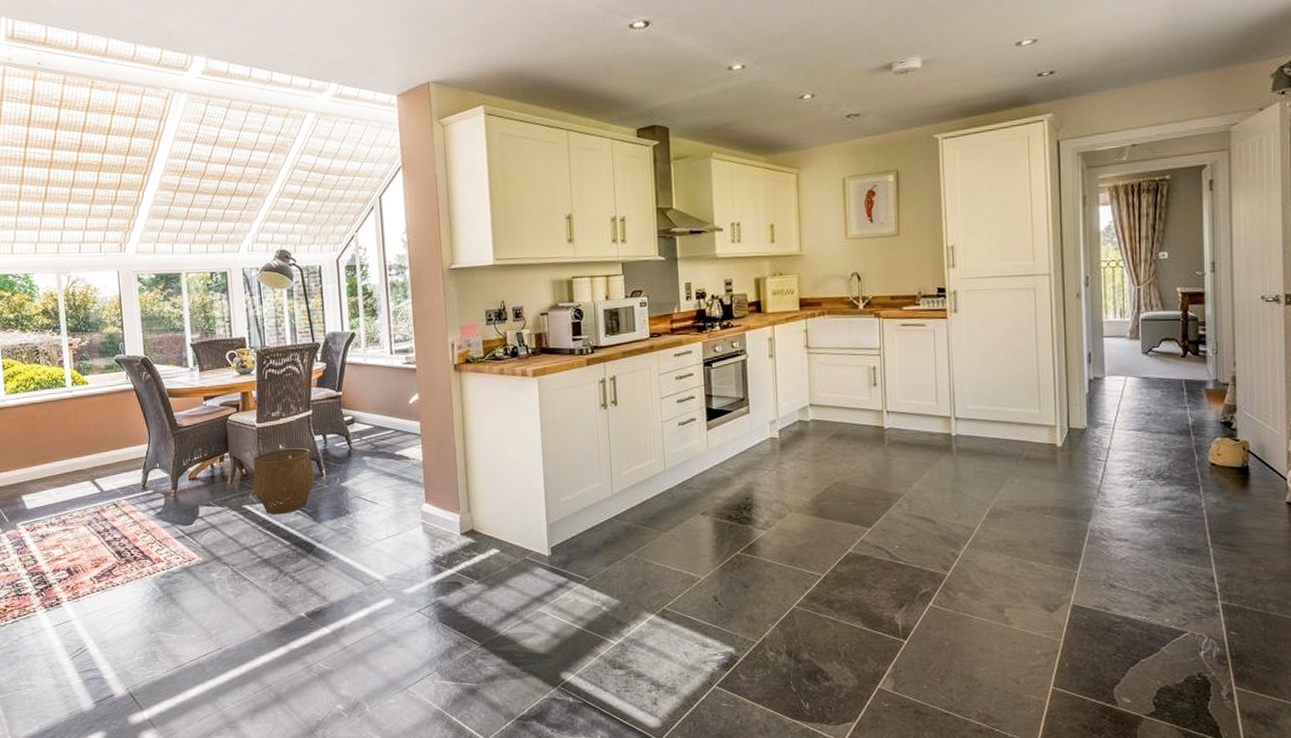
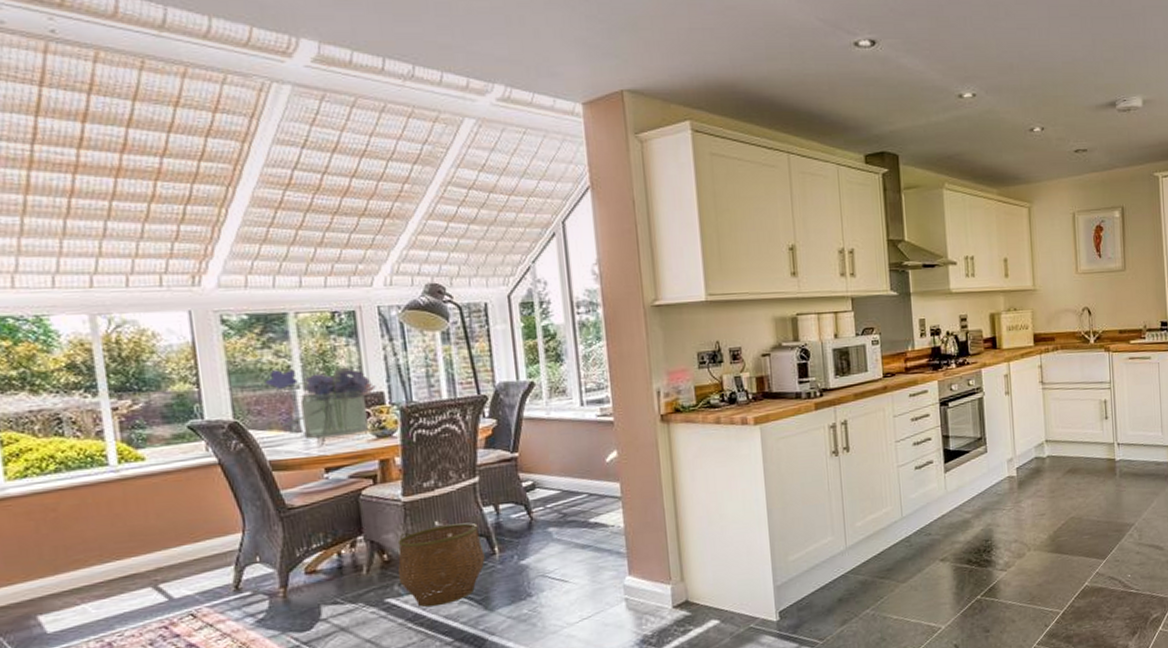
flower bouquet: none [165,315,240,380] -> present [264,365,376,446]

